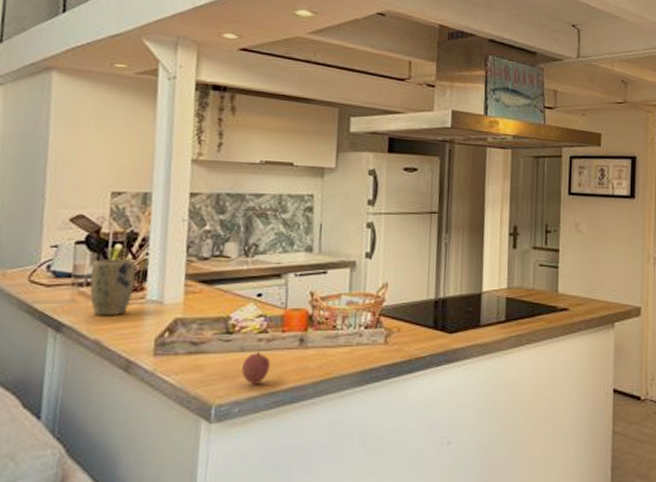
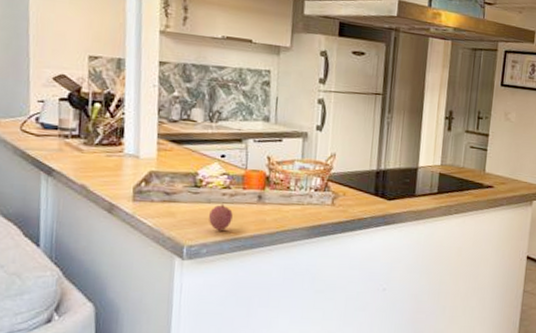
plant pot: present [89,259,137,317] -> none [74,115,114,166]

